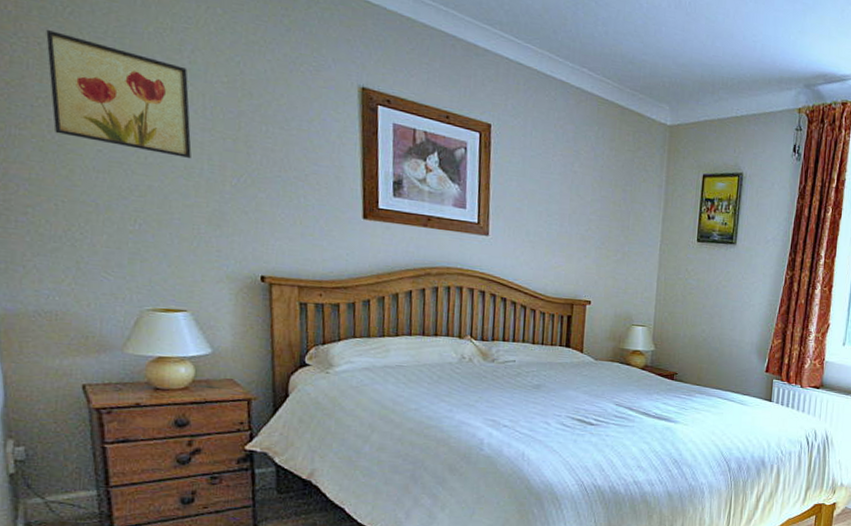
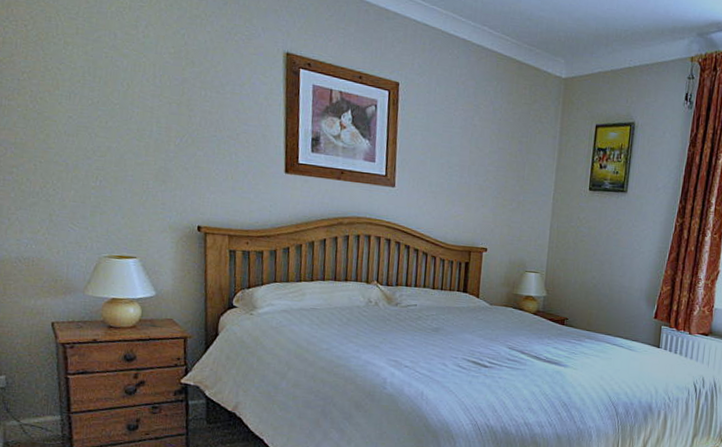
wall art: present [46,30,192,159] -> none [31,14,144,123]

